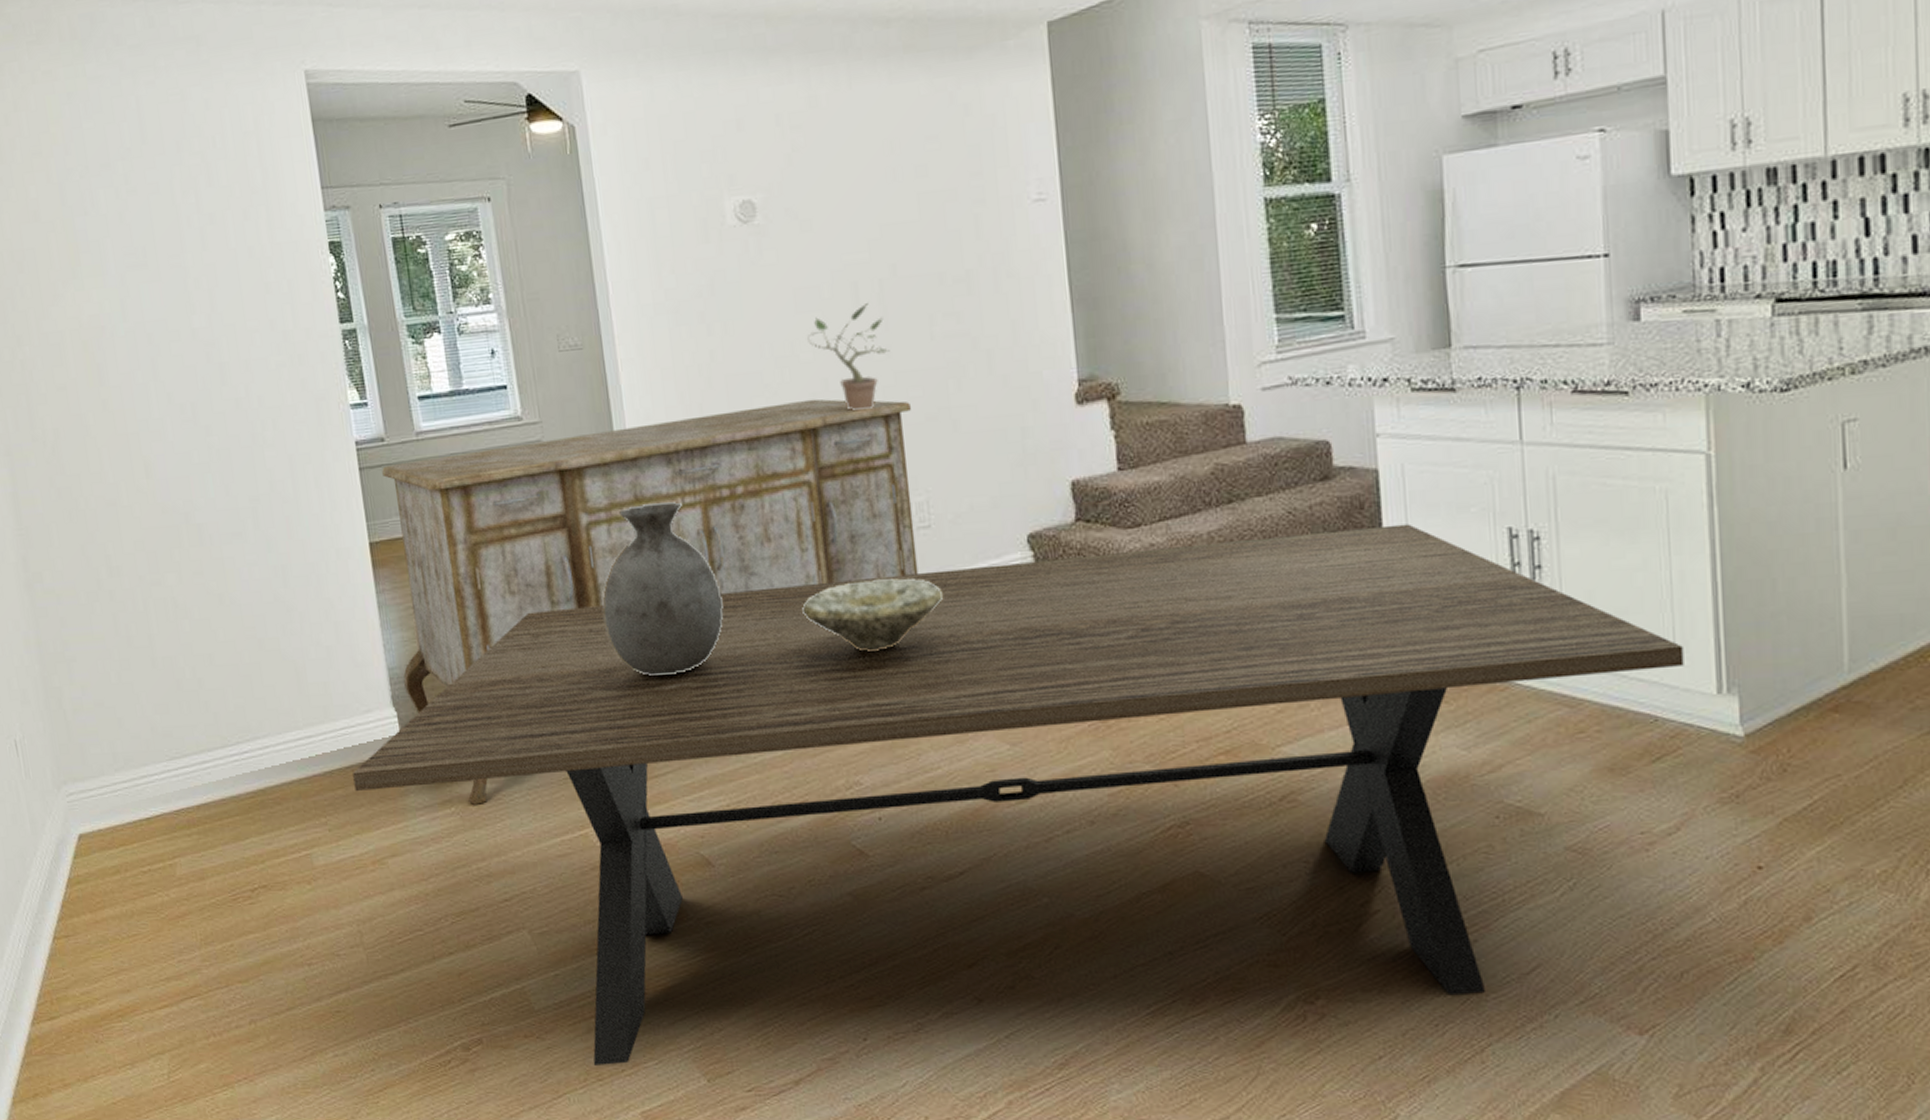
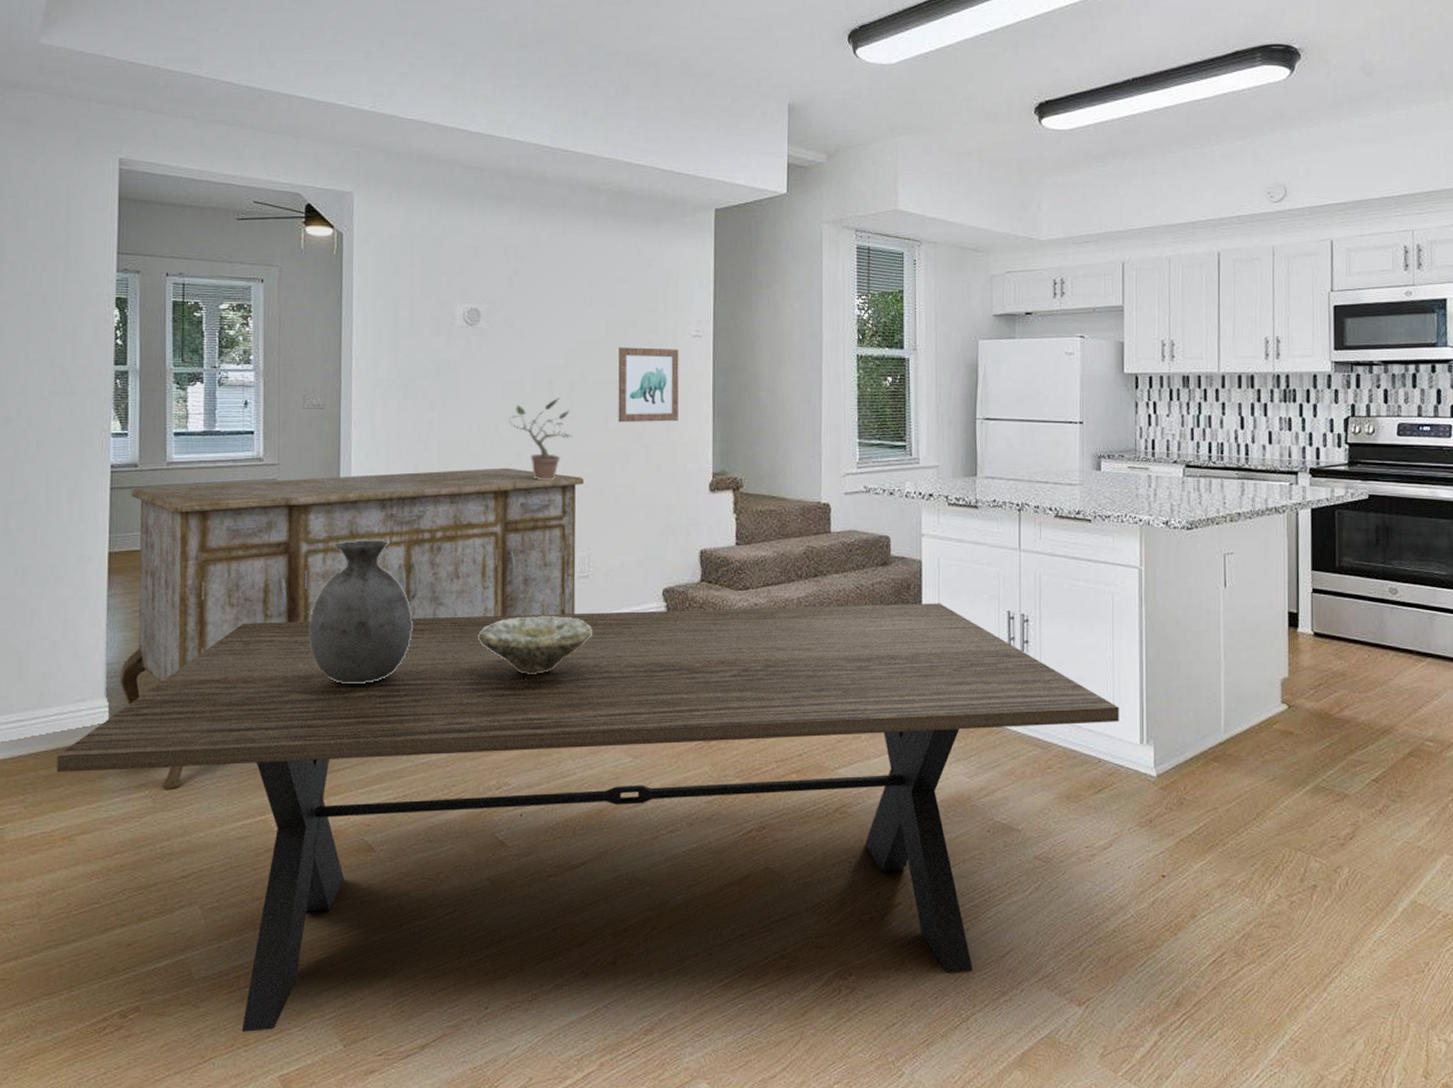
wall art: none [937,220,1026,327] -> present [618,347,679,423]

